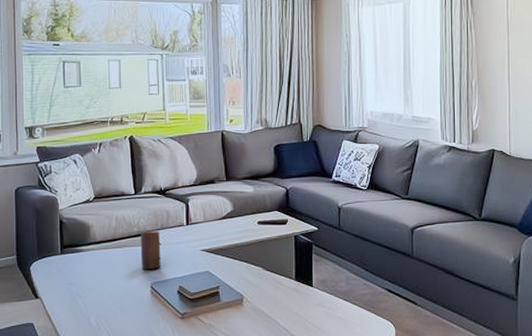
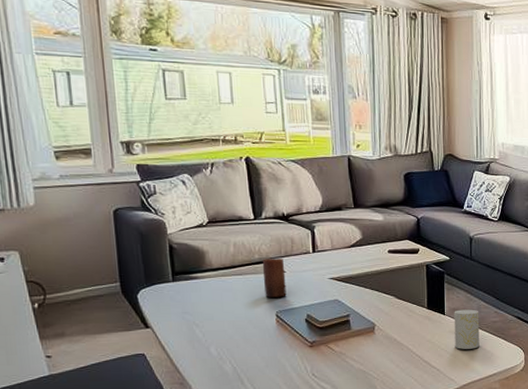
cup: none [322,281,348,323] -> present [454,309,480,349]

